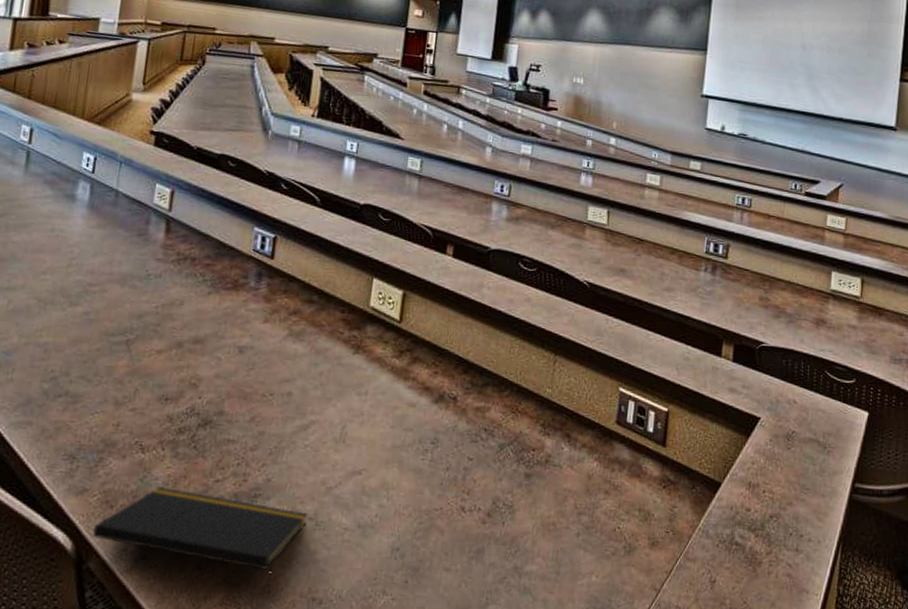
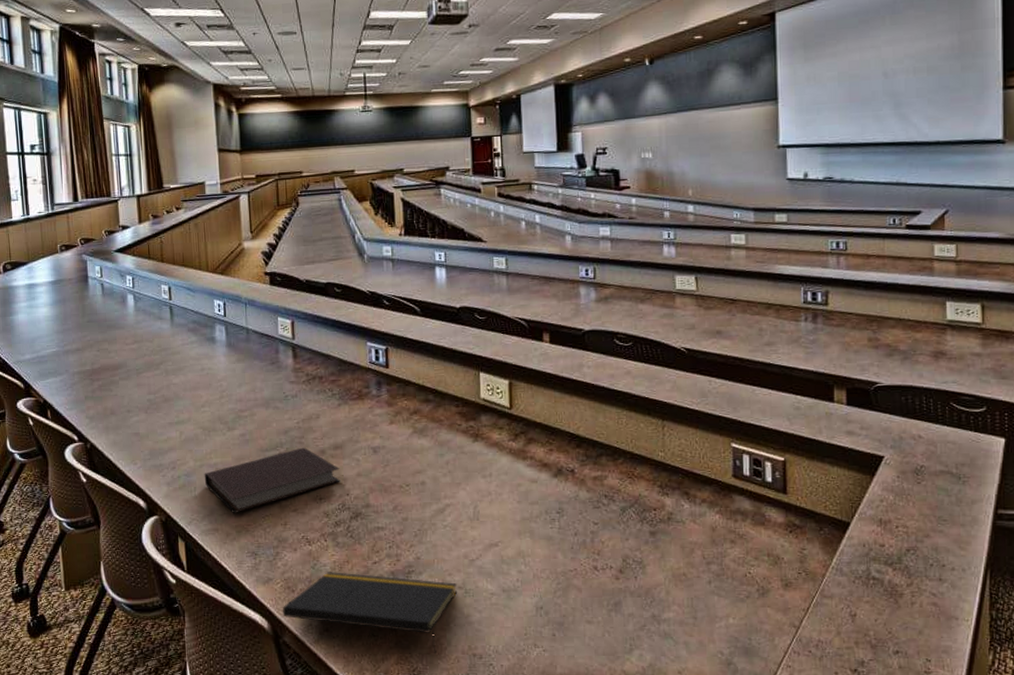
notebook: none [27,336,196,407] -> present [204,447,340,514]

